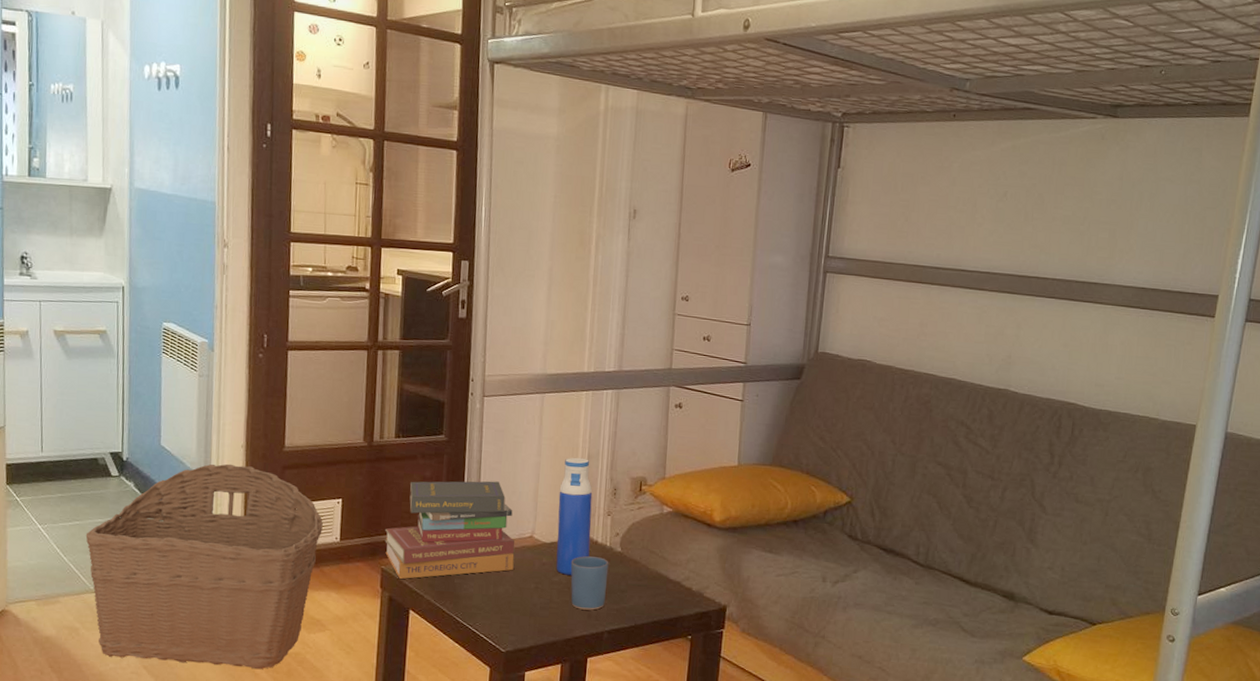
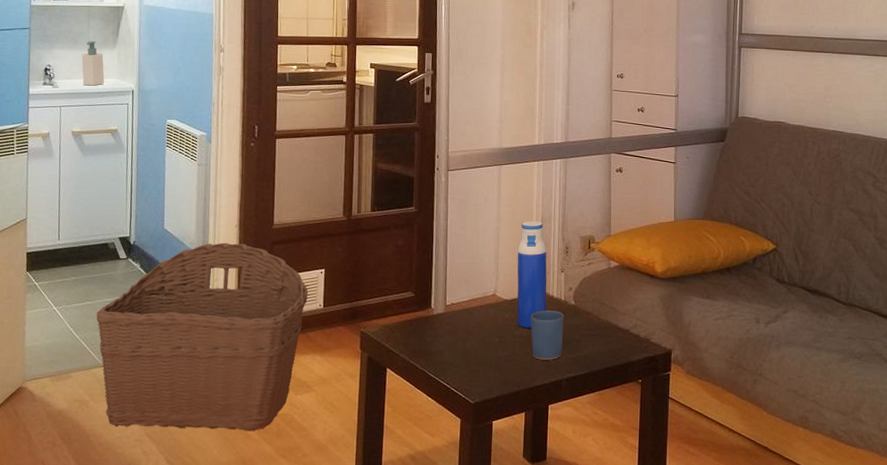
soap bottle: none [63,226,90,280] -> present [81,40,105,86]
books: present [384,481,516,580] -> none [363,246,480,341]

